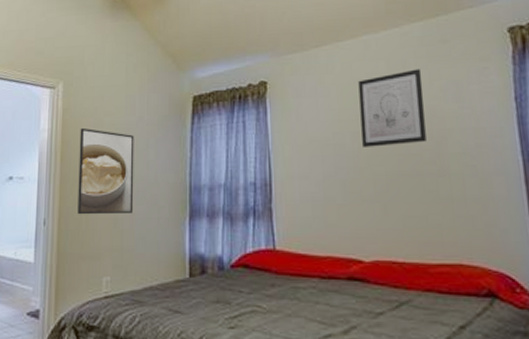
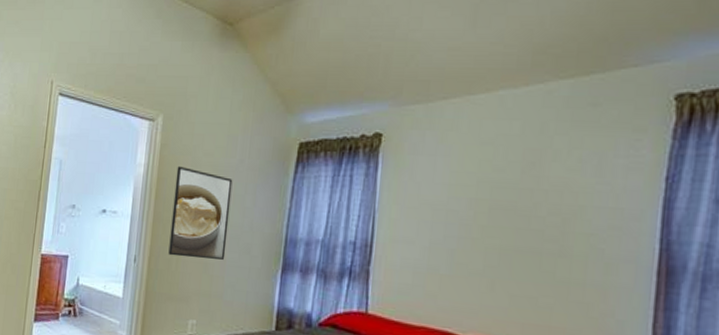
wall art: present [358,69,426,147] -> none [479,134,561,218]

